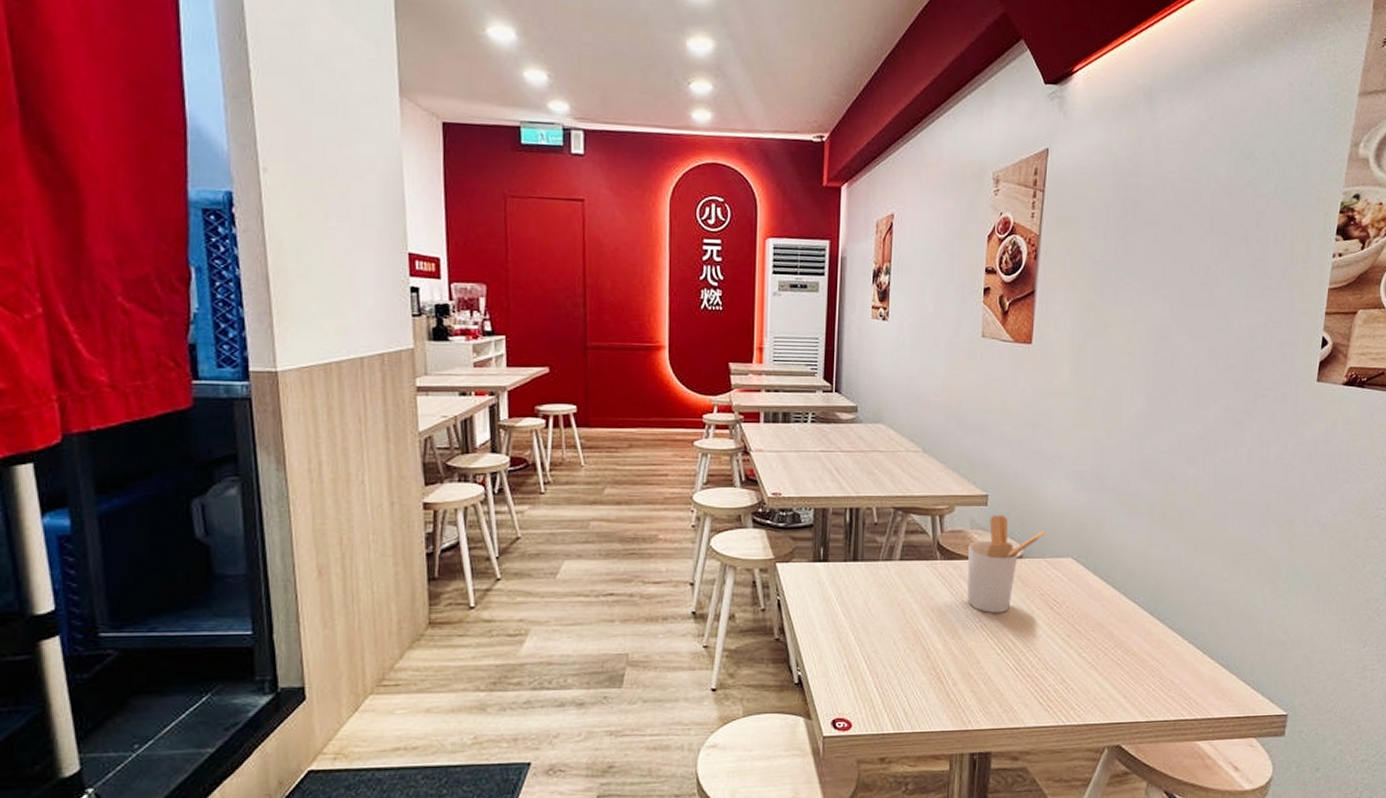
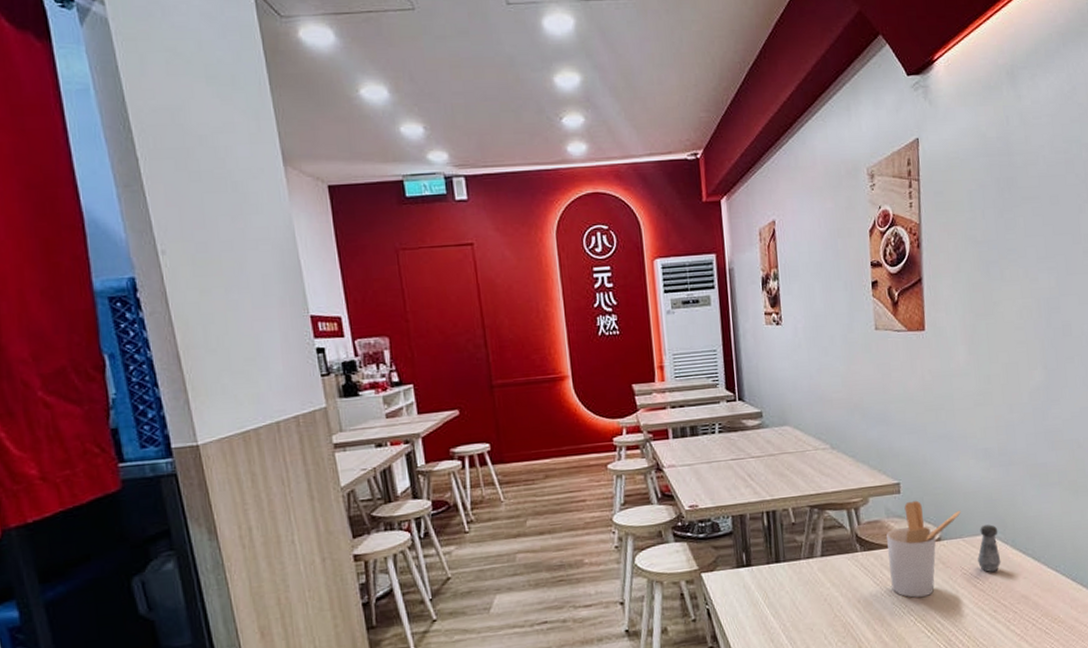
salt shaker: none [1057,548,1082,597] -> present [977,524,1001,573]

